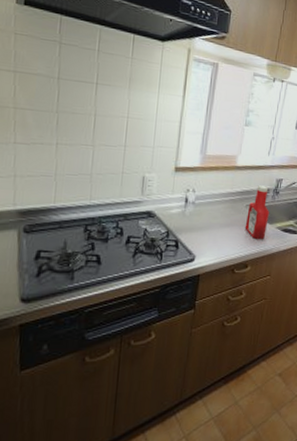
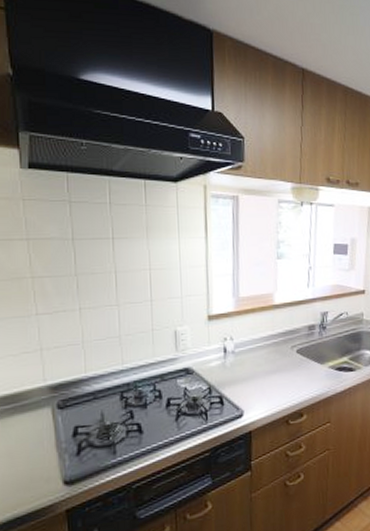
ketchup bottle: present [245,185,269,240] -> none [293,322,319,384]

